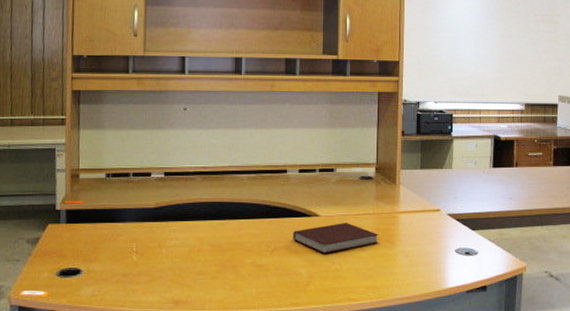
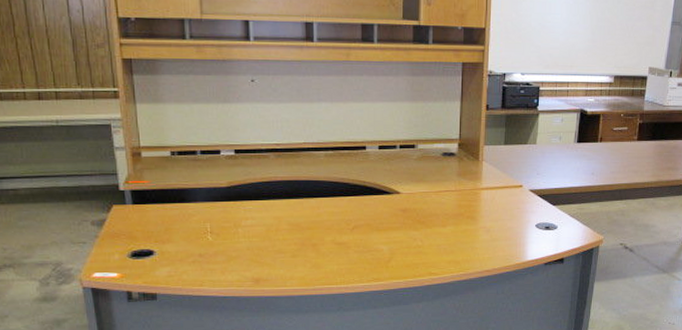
notebook: present [293,222,379,254] -> none [374,199,461,230]

